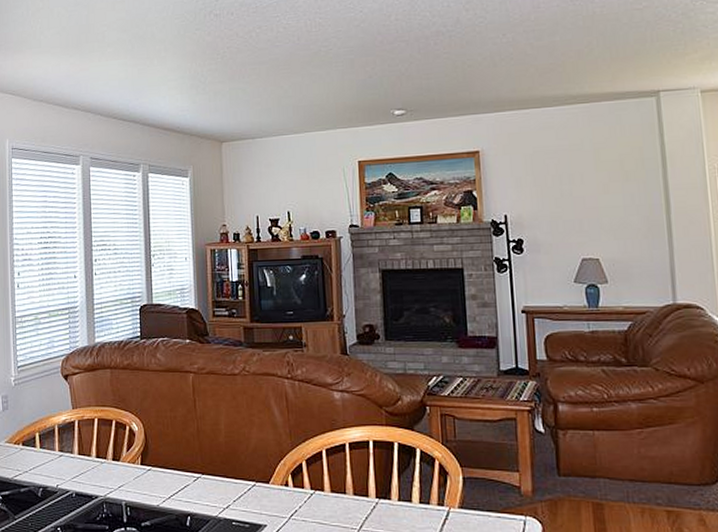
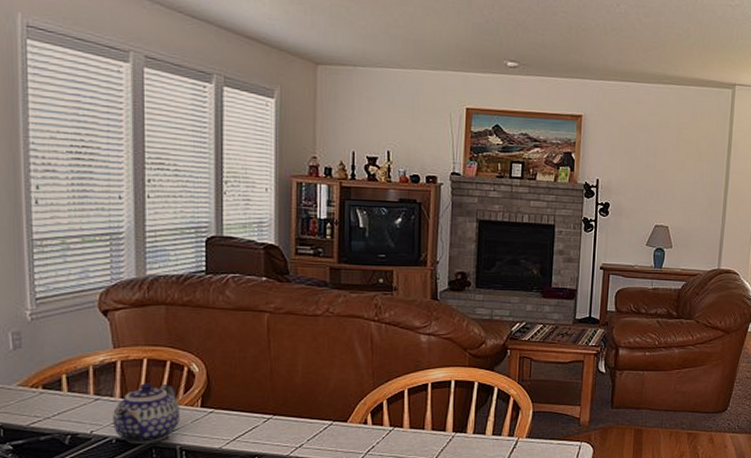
teapot: none [73,441,124,498] -> present [113,383,180,444]

